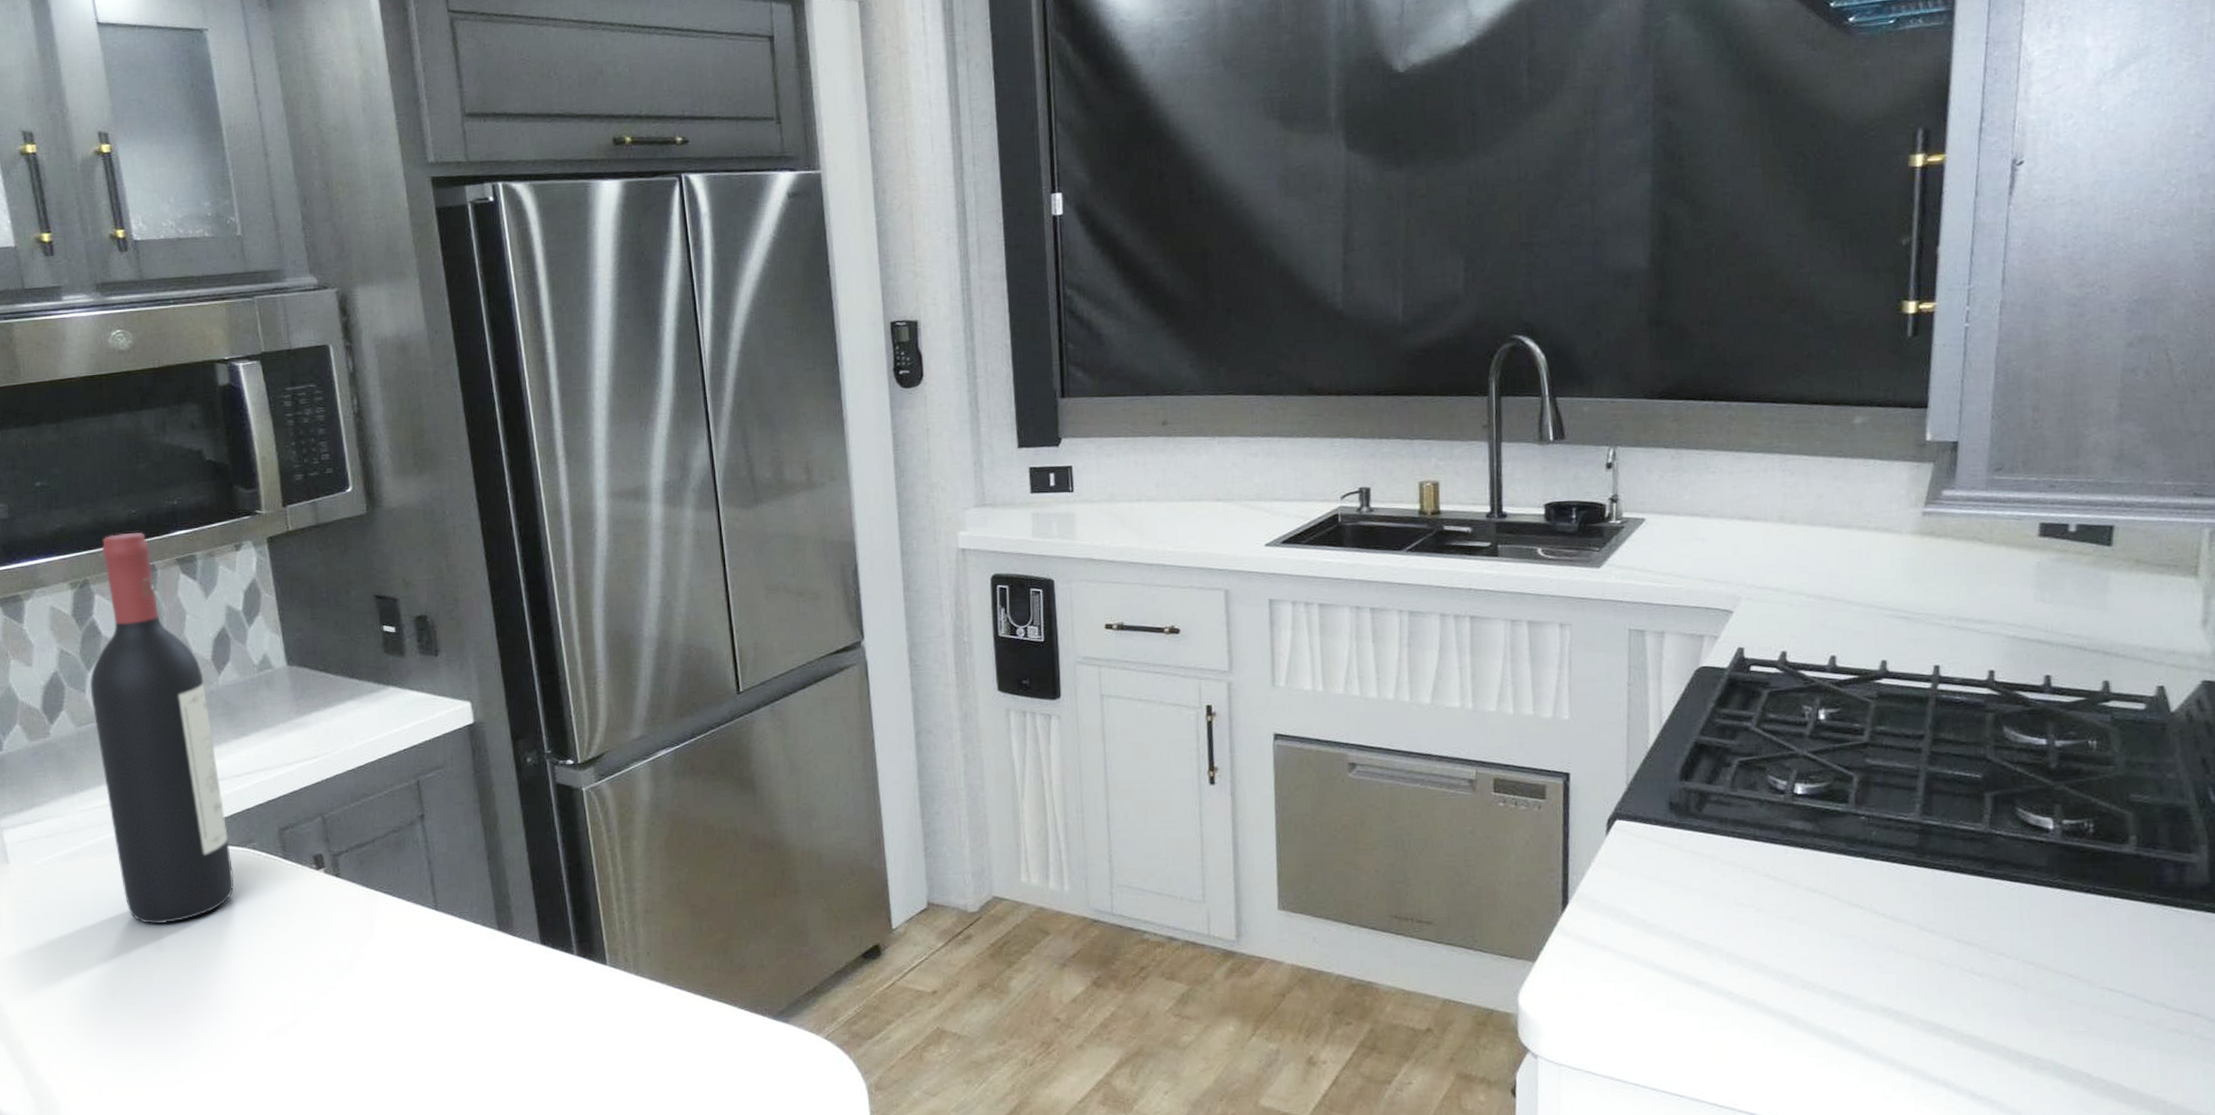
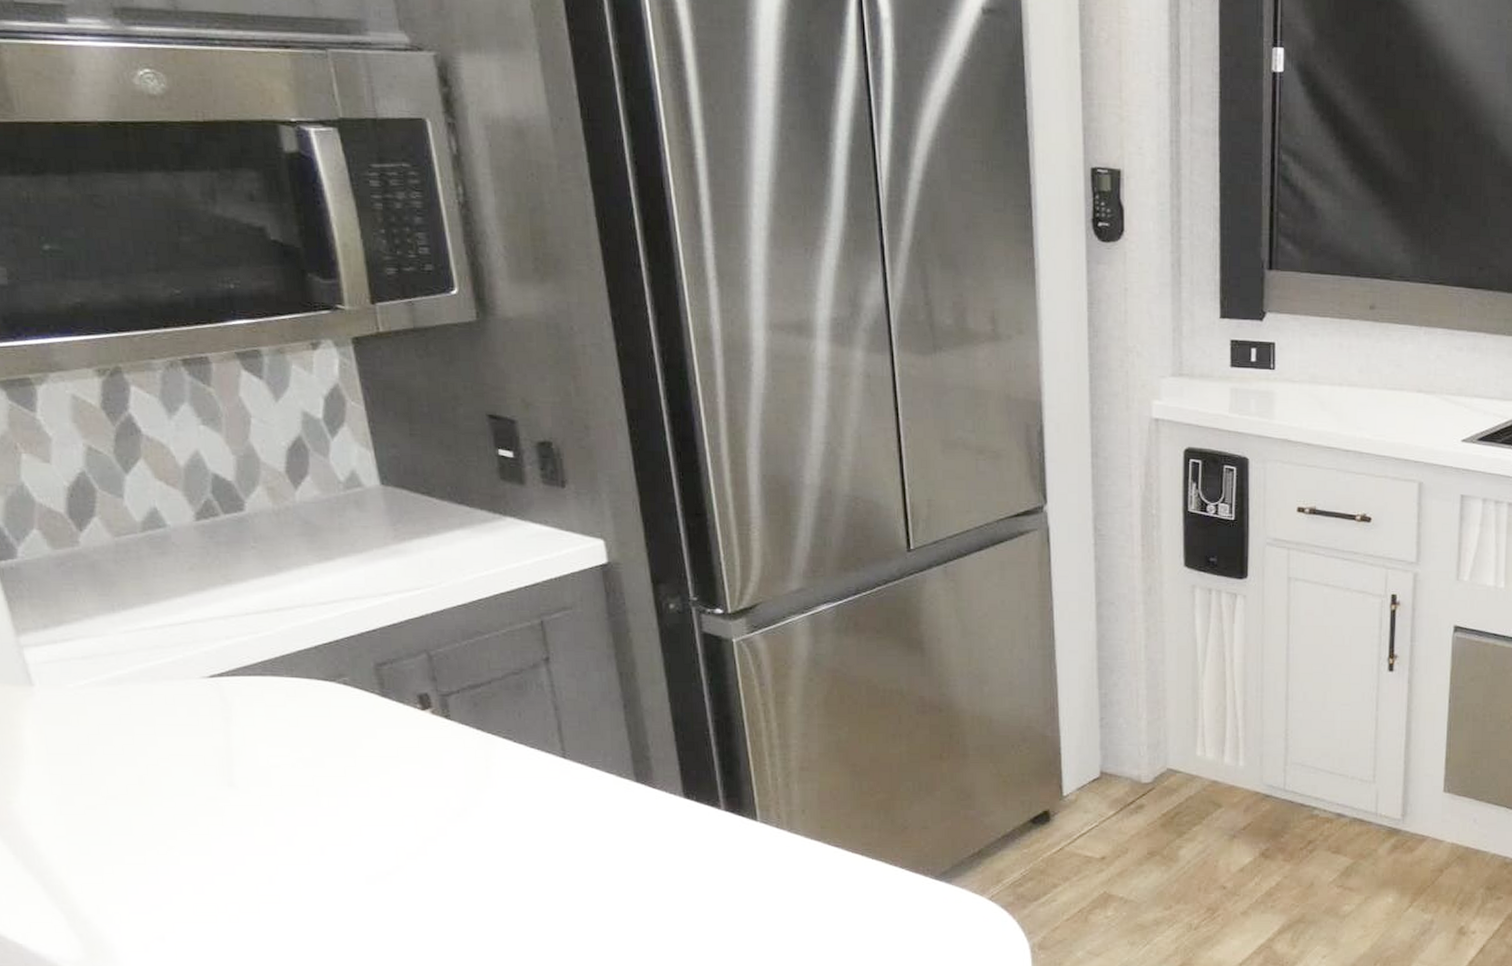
wine bottle: present [90,533,235,925] -> none [128,316,322,761]

